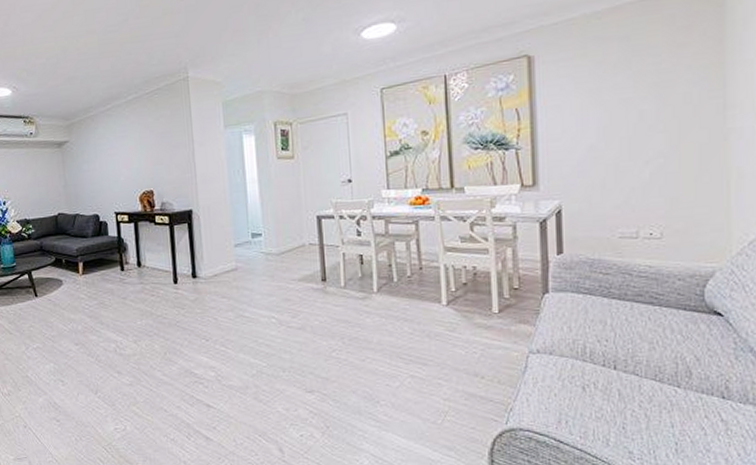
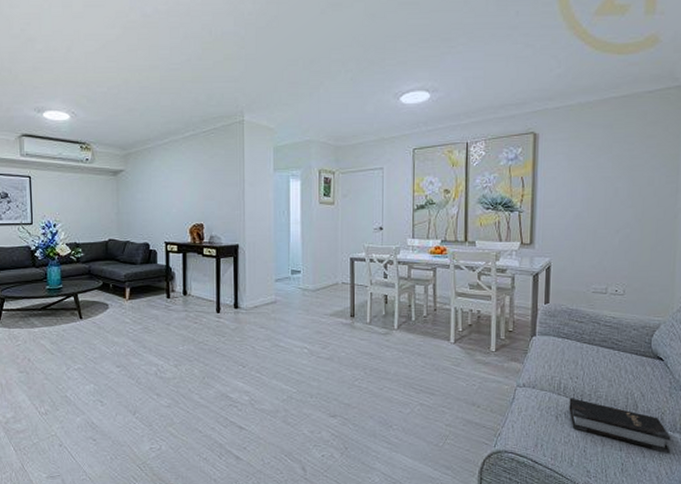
hardback book: none [598,364,742,431] -> present [569,398,671,454]

